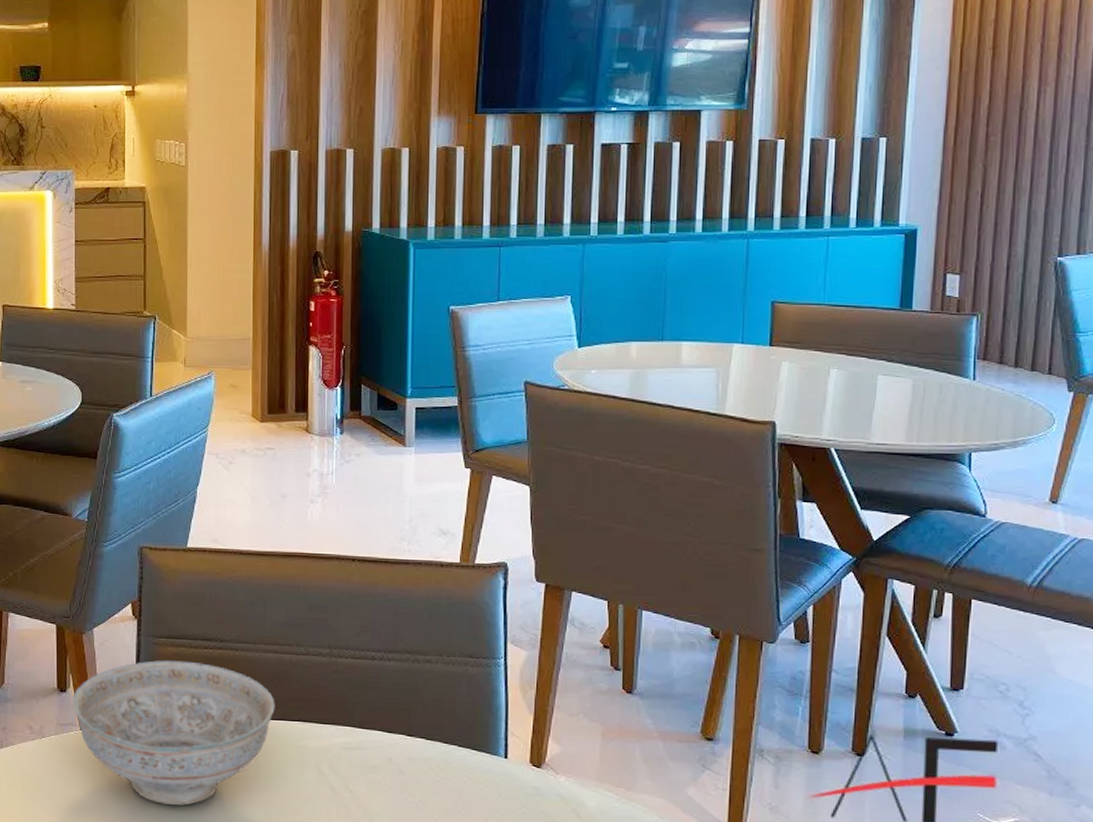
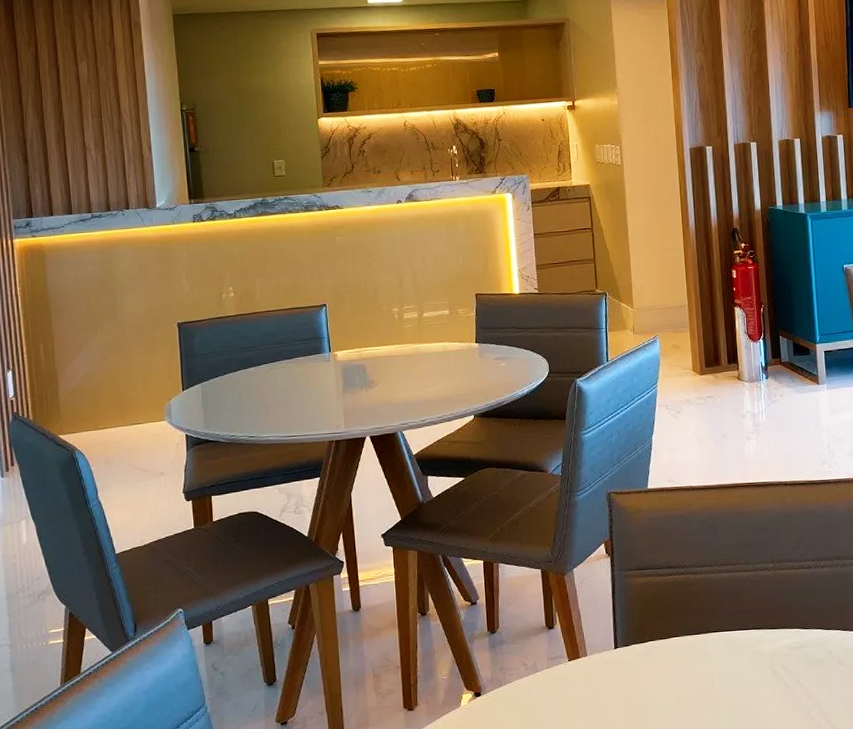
decorative bowl: present [73,660,275,806] -> none [560,588,732,719]

